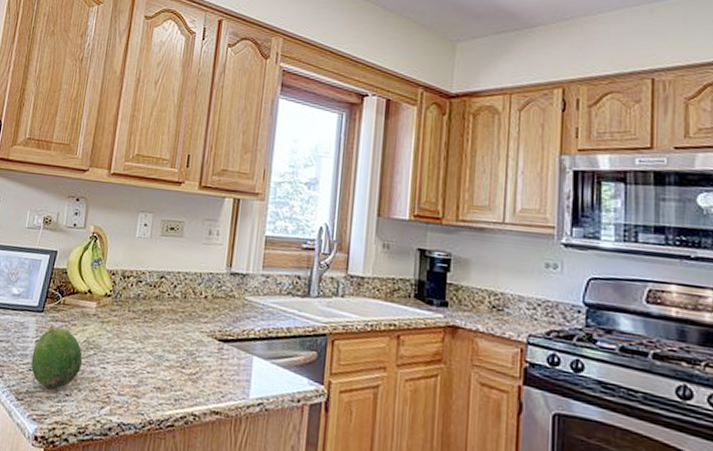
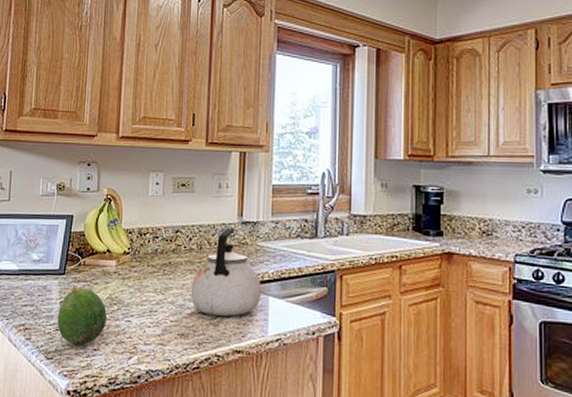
kettle: none [170,277,246,374] -> present [190,228,262,316]

